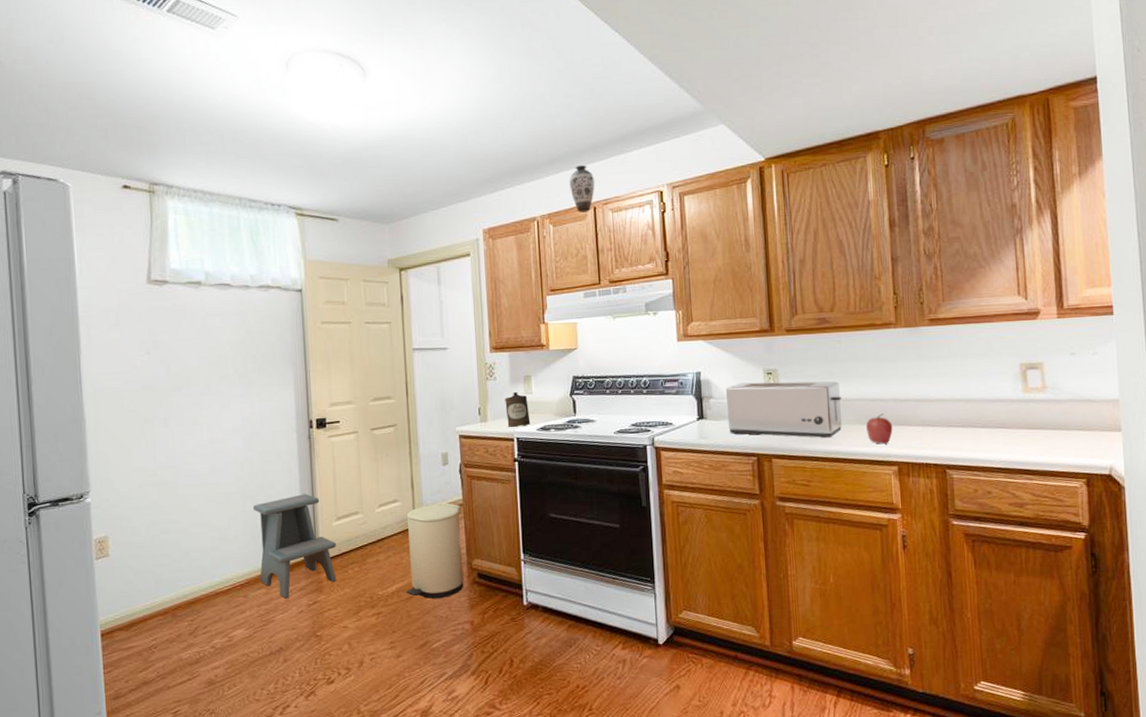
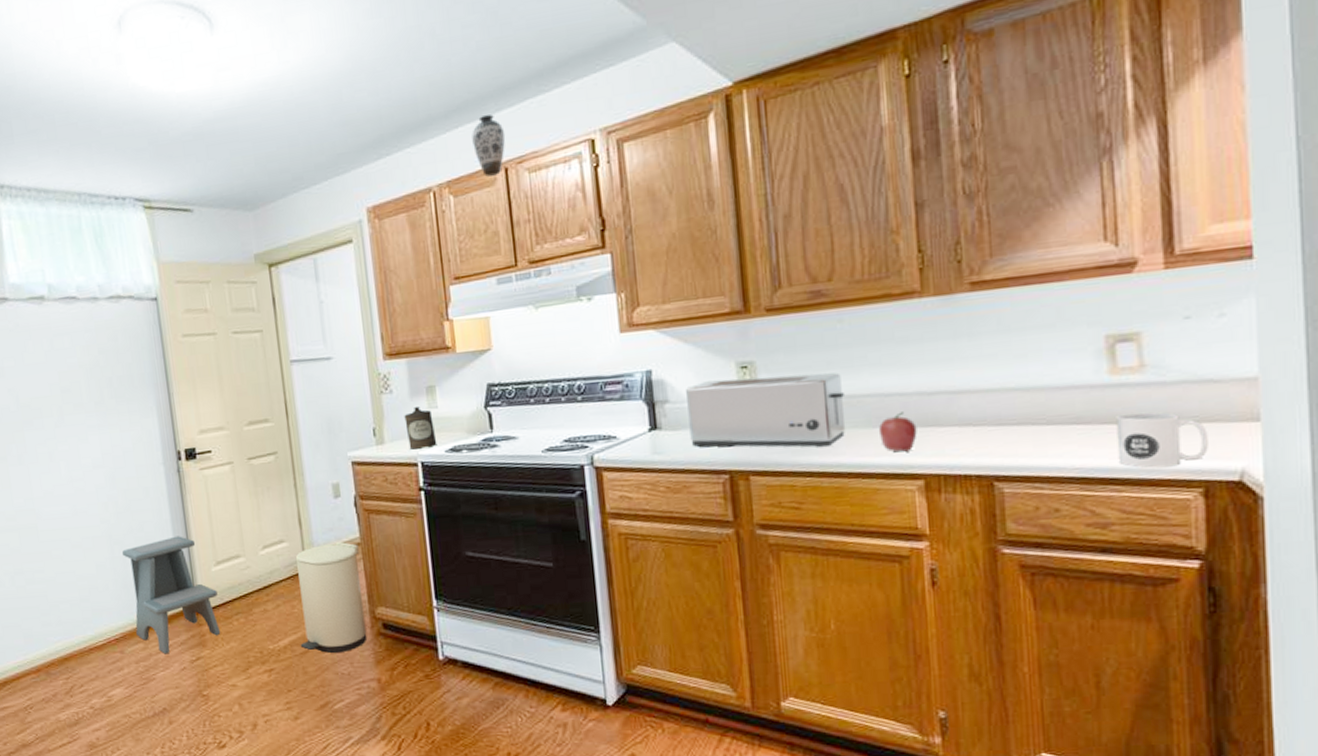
mug: none [1028,421,1089,463] -> present [1116,411,1208,469]

